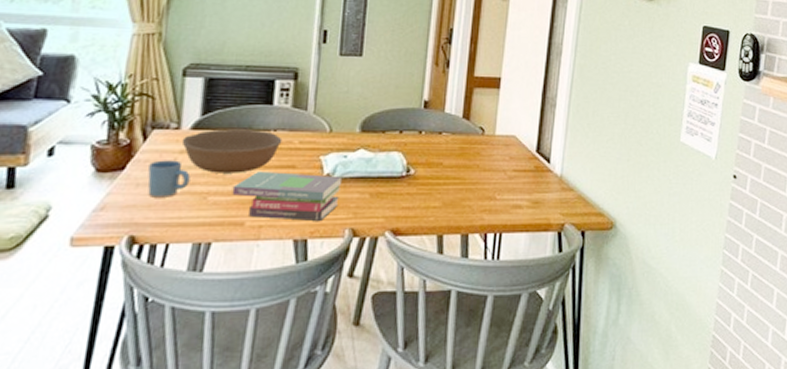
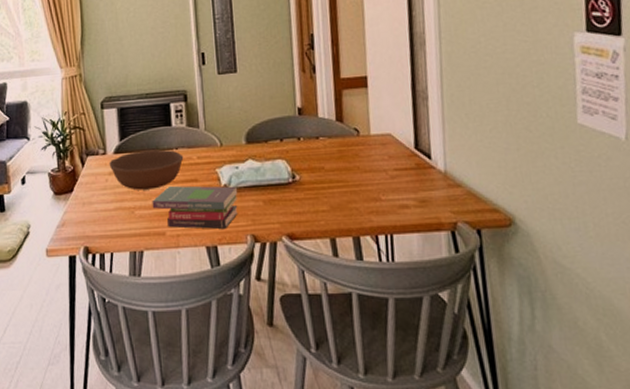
mug: present [147,160,191,198] -> none [89,181,120,214]

